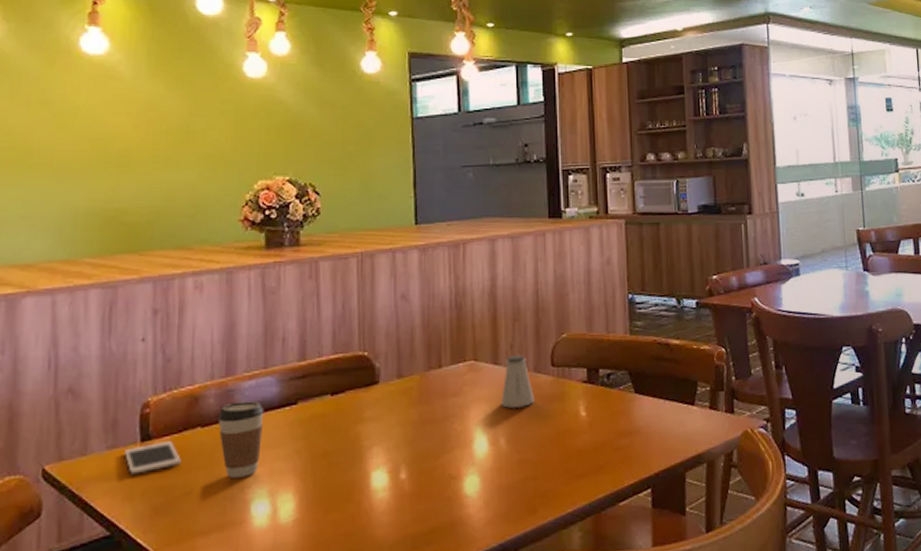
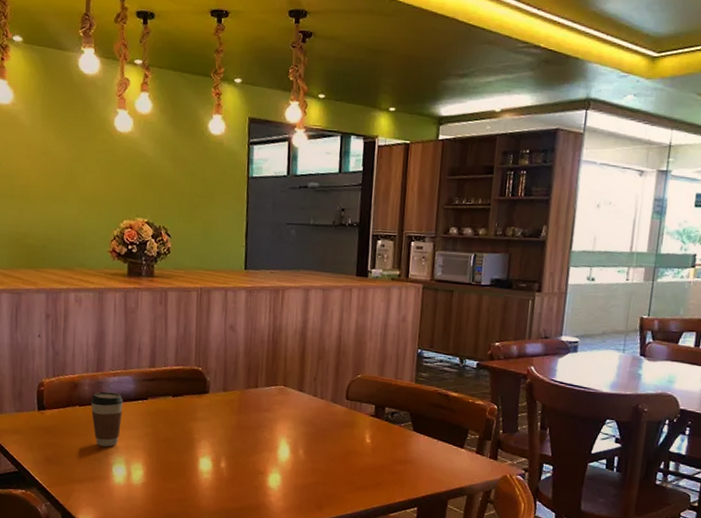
cell phone: present [125,441,181,475] -> none [27,412,65,433]
saltshaker: present [500,355,534,408] -> none [301,386,329,428]

